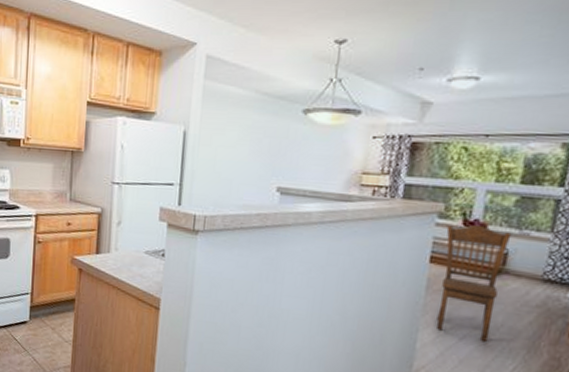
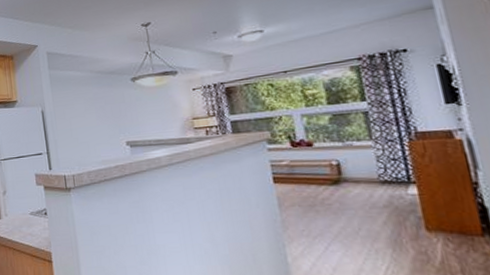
dining chair: present [436,224,512,341] -> none [278,144,353,246]

